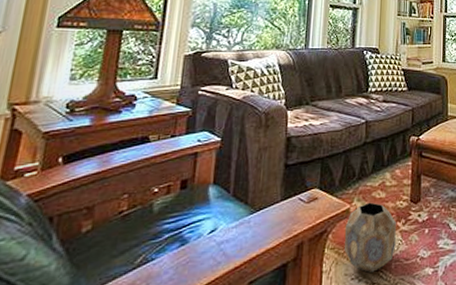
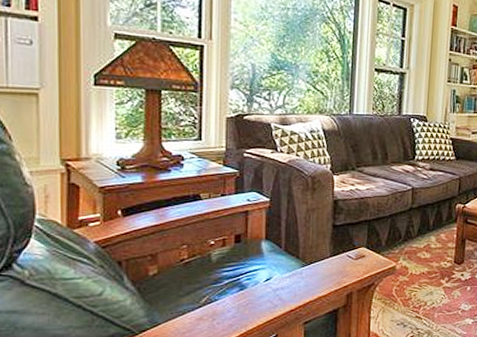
planter: present [345,202,396,274] -> none [391,261,440,321]

